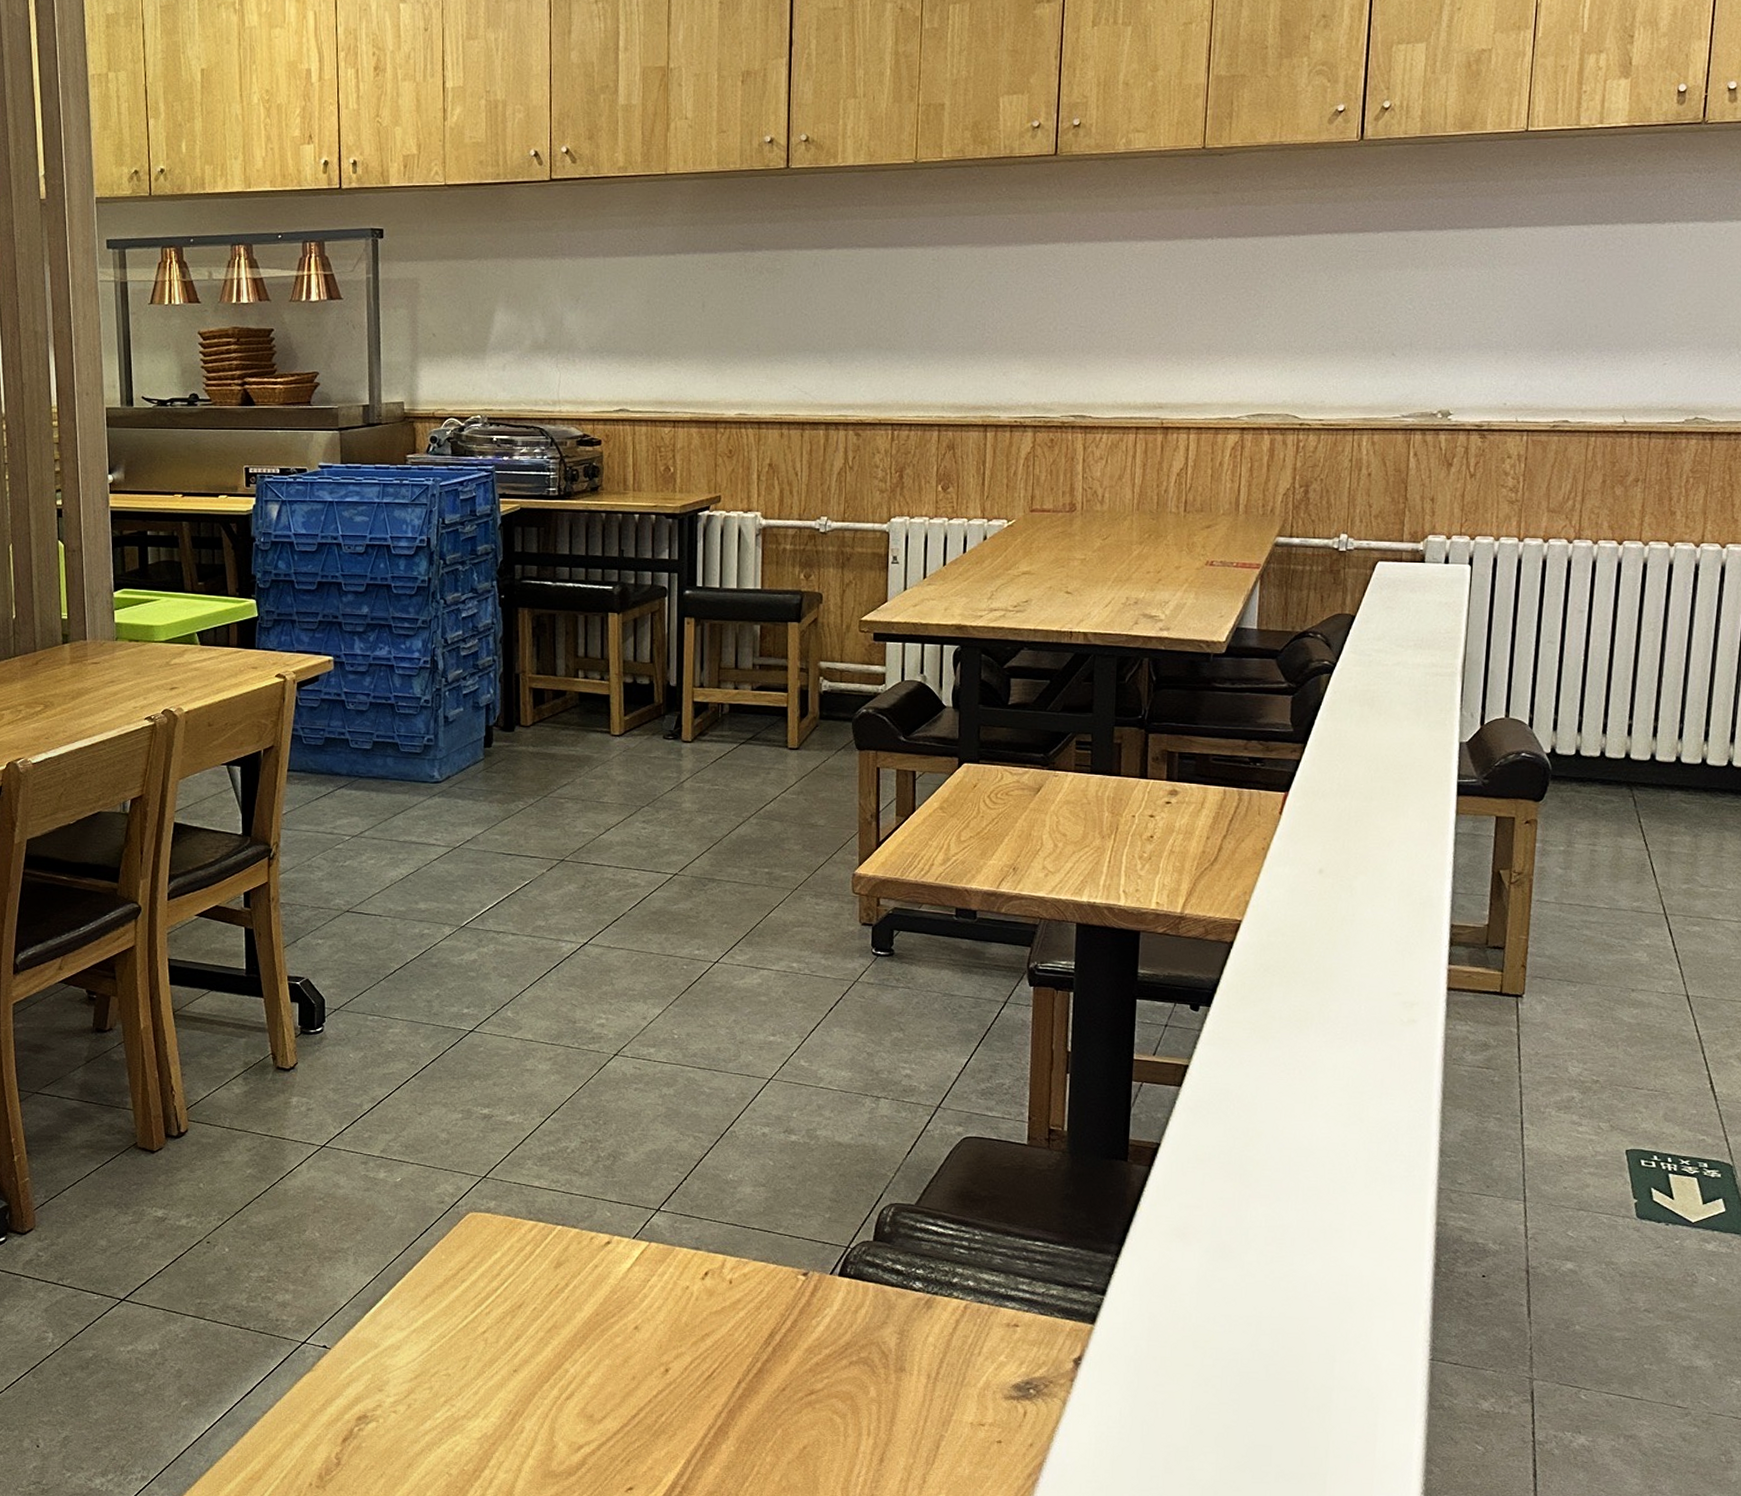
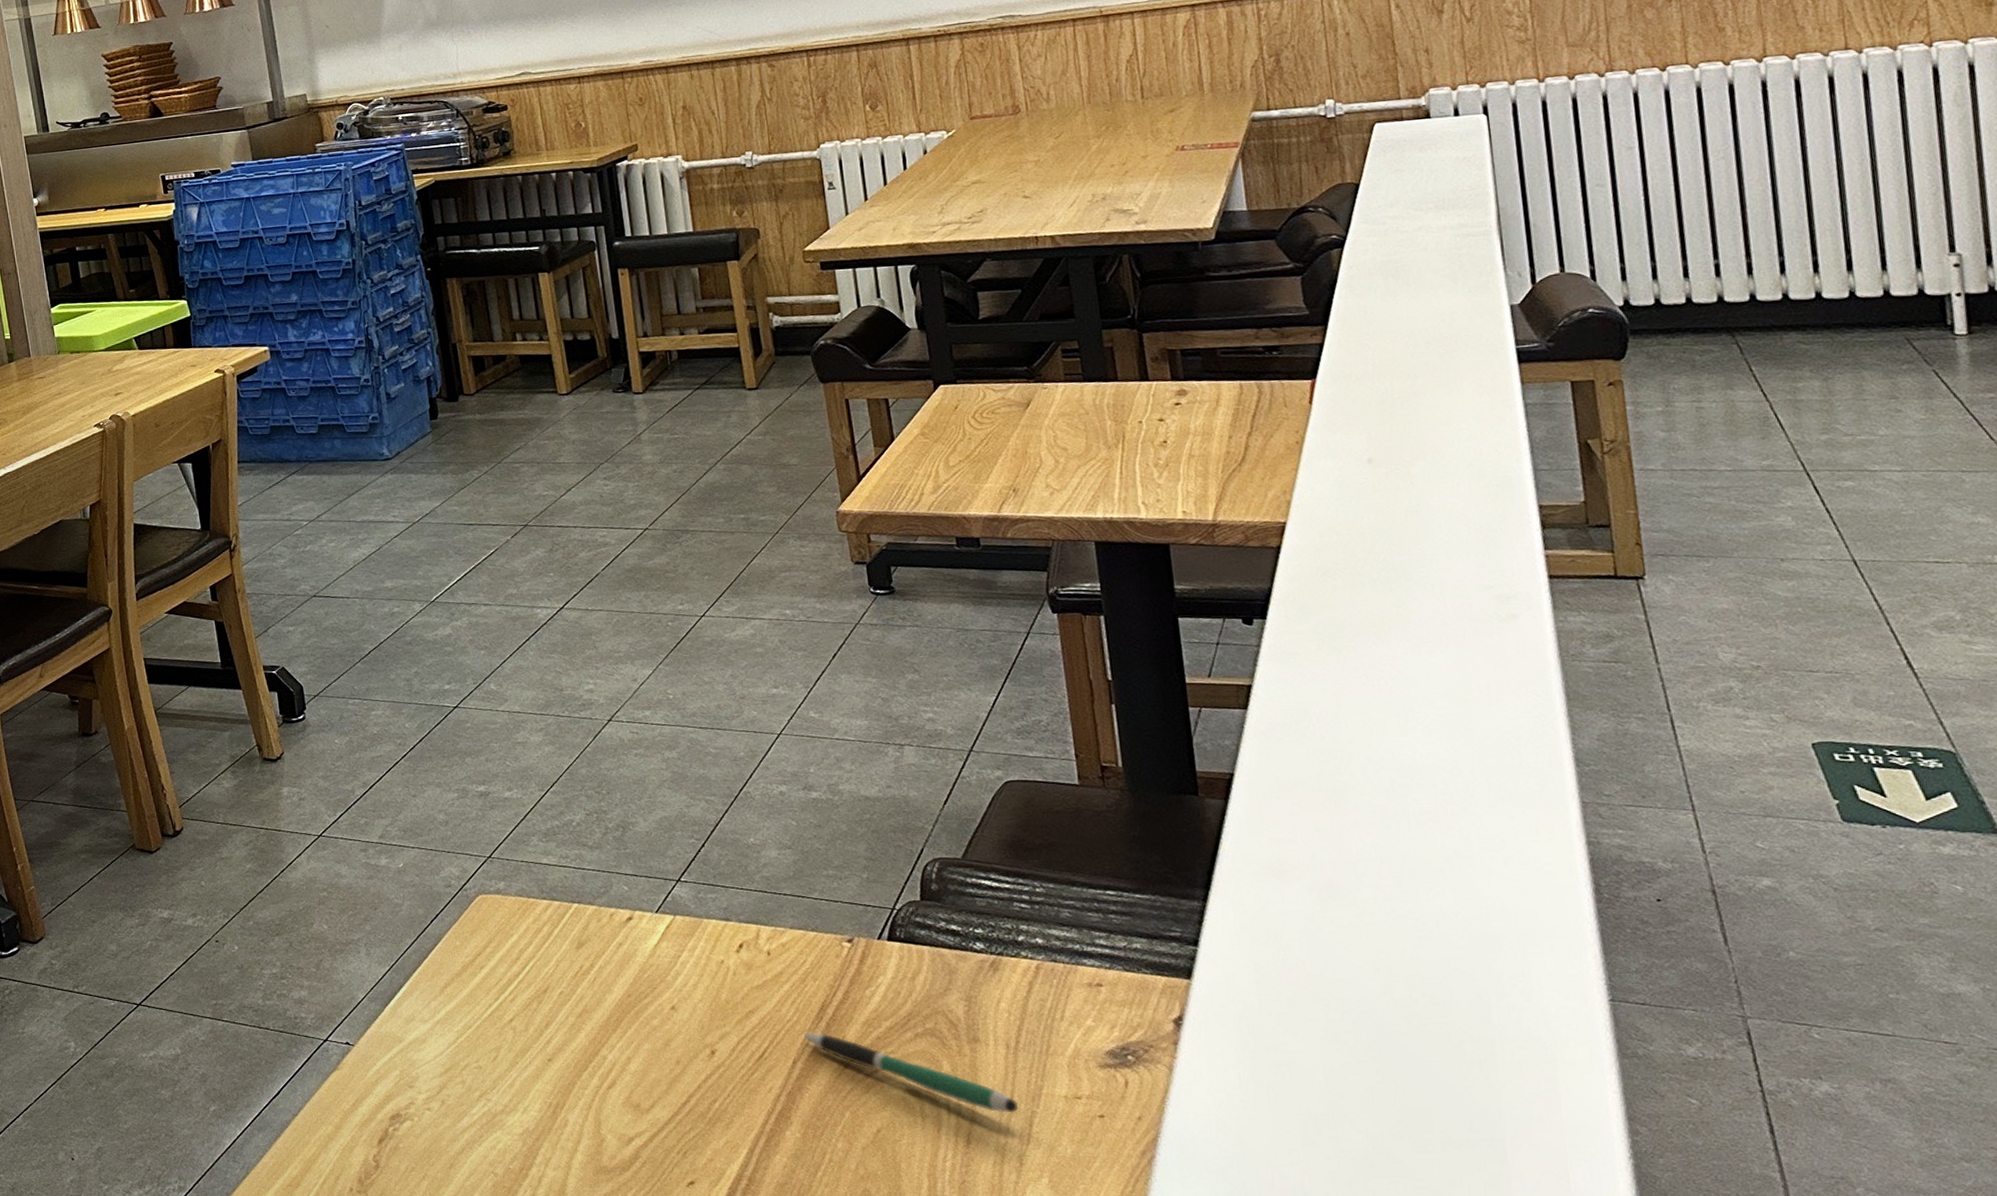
pen: none [750,1356,930,1436] -> present [803,1032,1019,1113]

